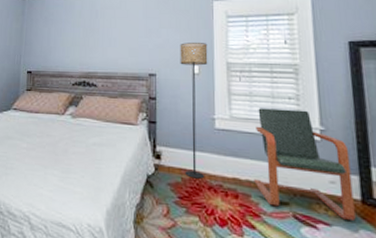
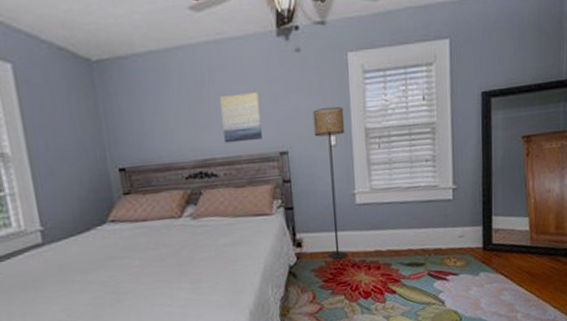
wall art: none [106,26,136,62] -> present [220,92,262,144]
armchair: present [254,108,356,220] -> none [394,171,477,269]

